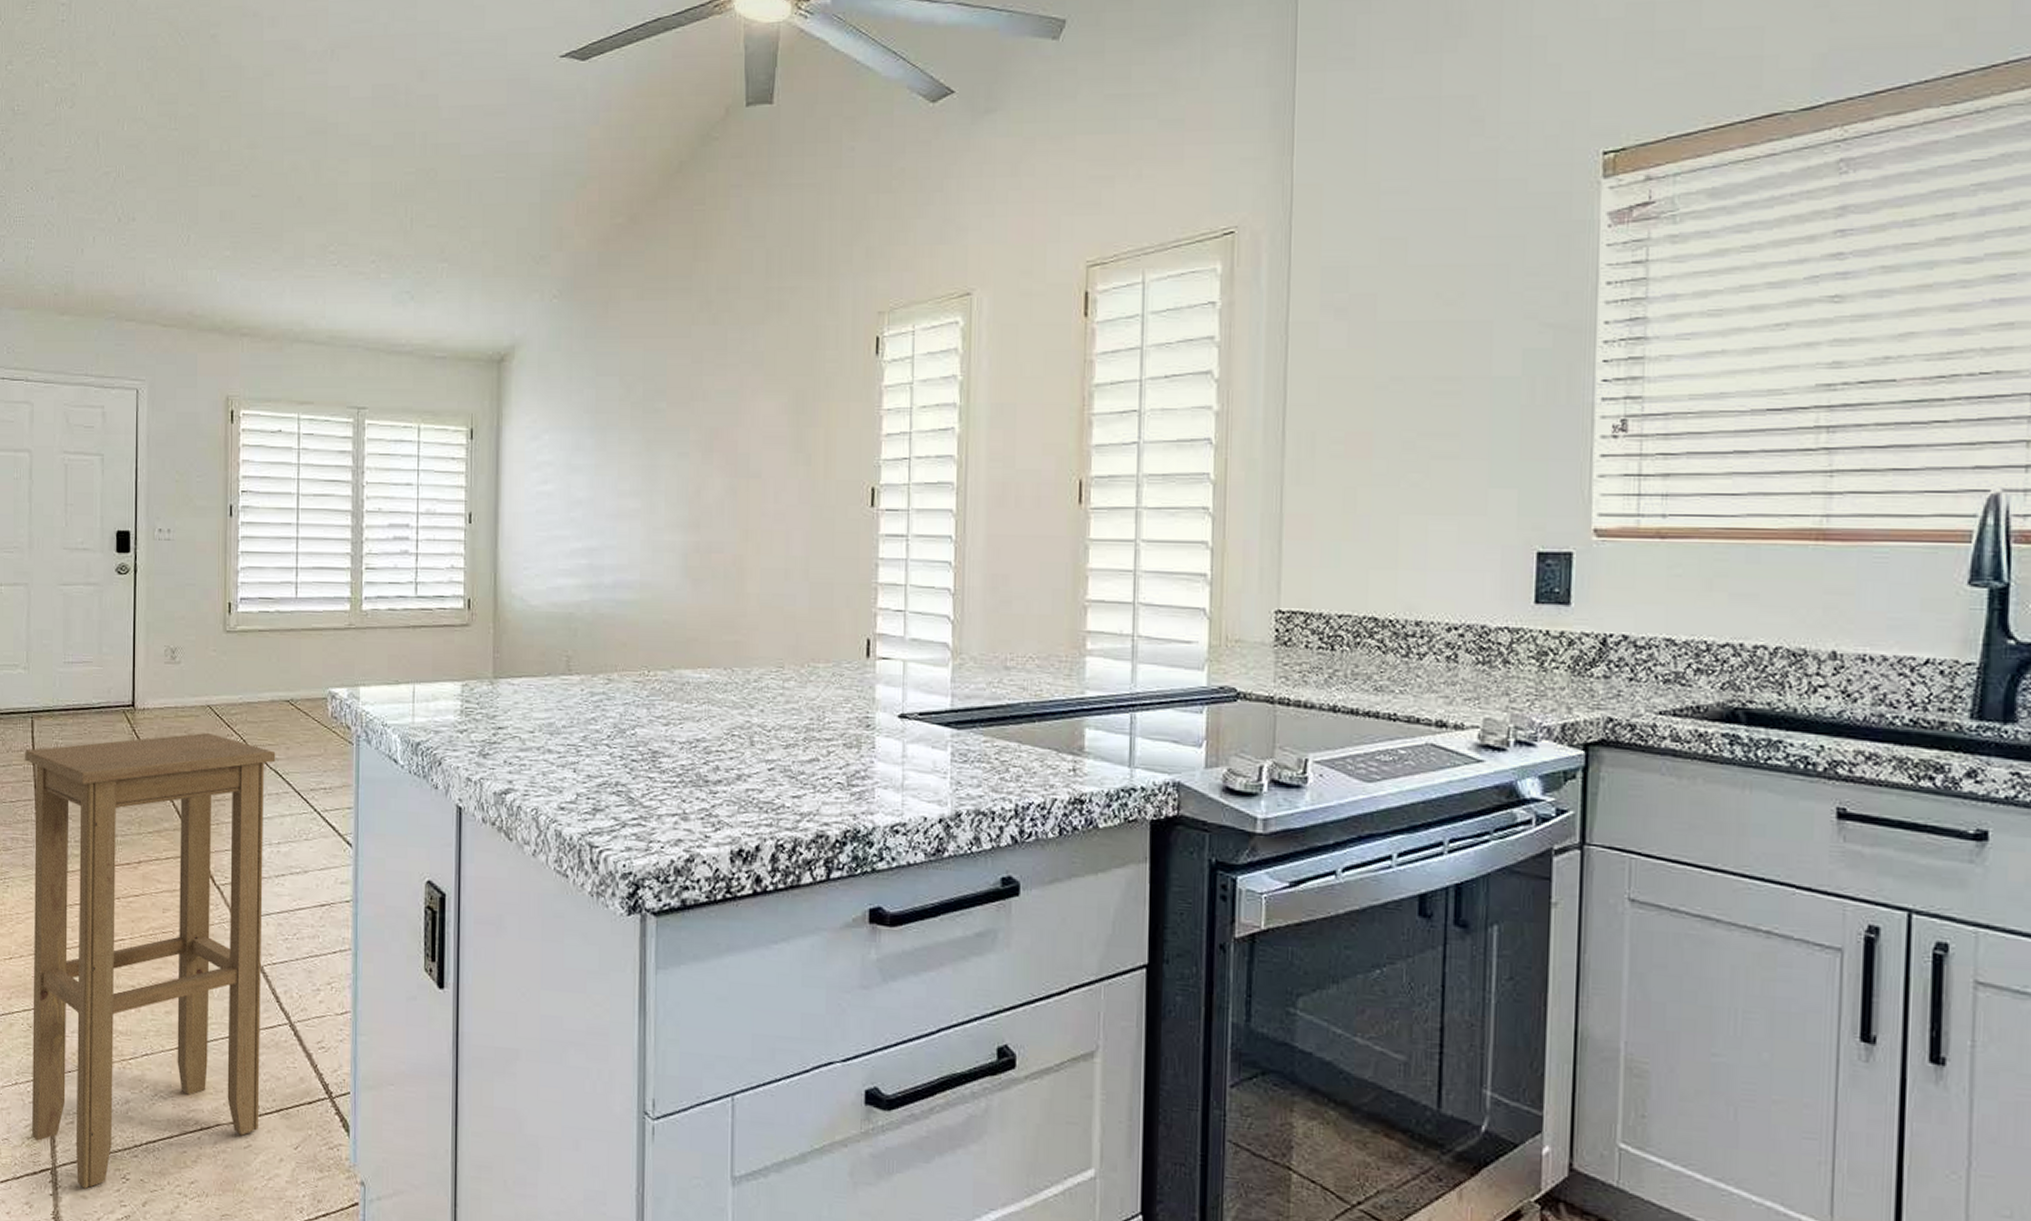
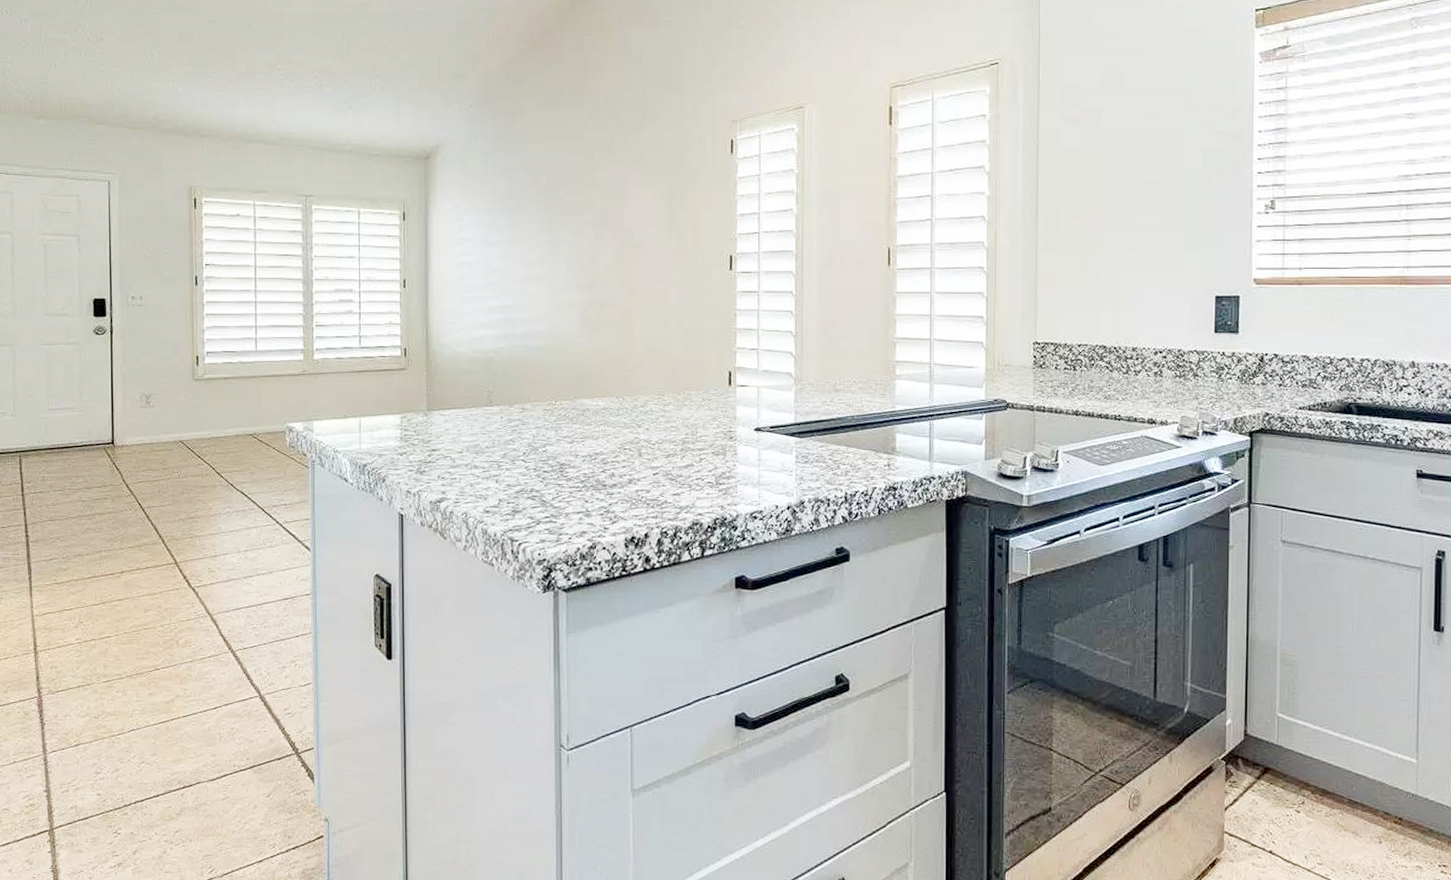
stool: present [25,732,276,1189] -> none [14,462,242,844]

